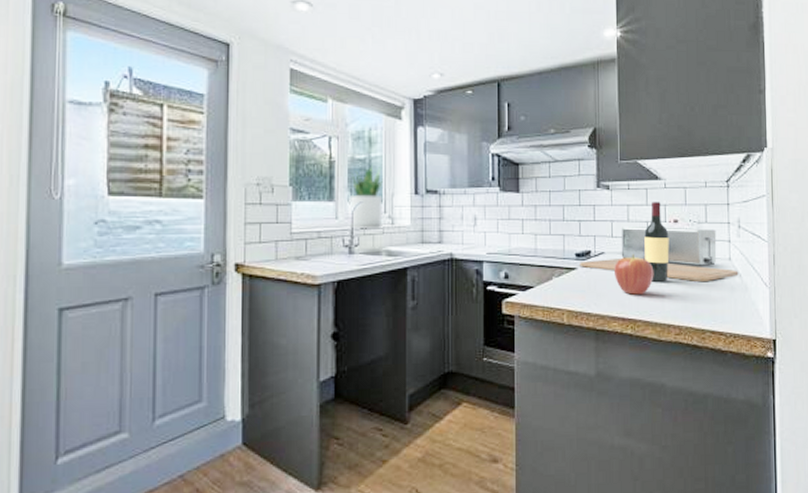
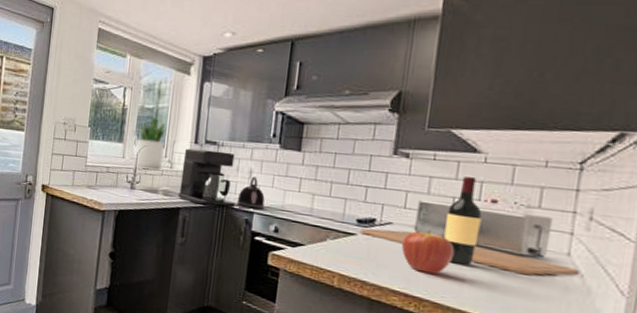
coffee maker: none [403,200,463,262] -> present [178,148,235,209]
kettle: none [465,223,493,258] -> present [236,176,265,210]

